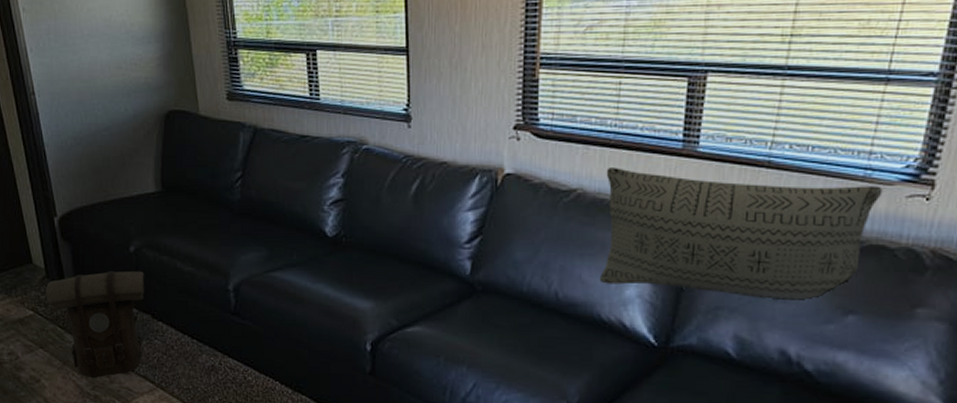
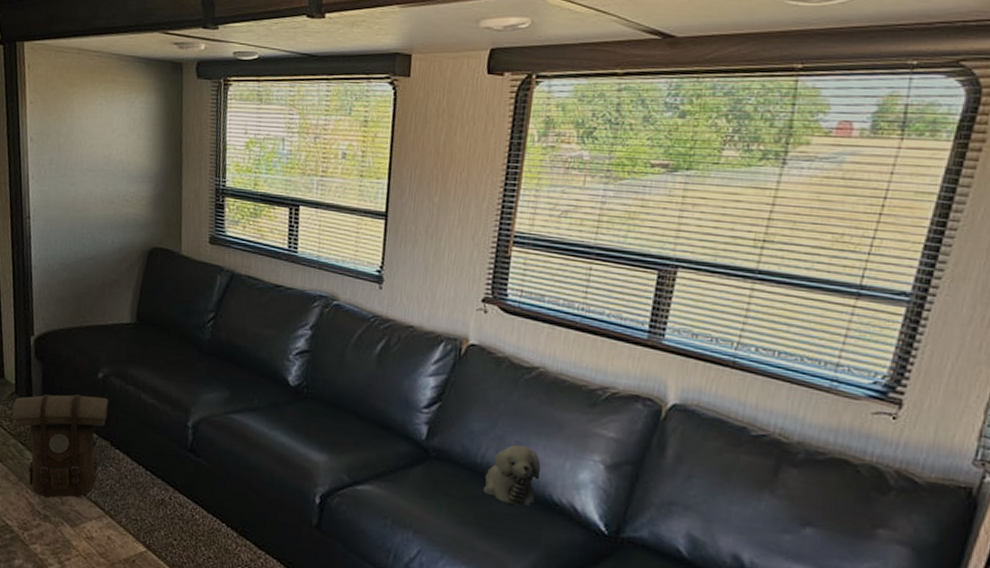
plush toy: none [532,269,589,328] -> present [483,445,542,505]
pillow: present [599,168,883,303] -> none [553,350,848,507]

